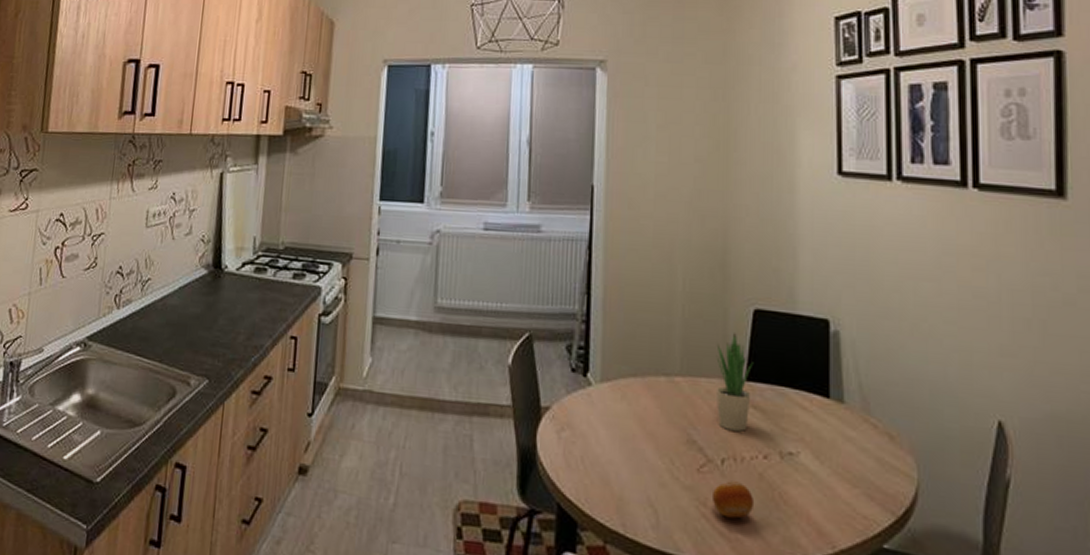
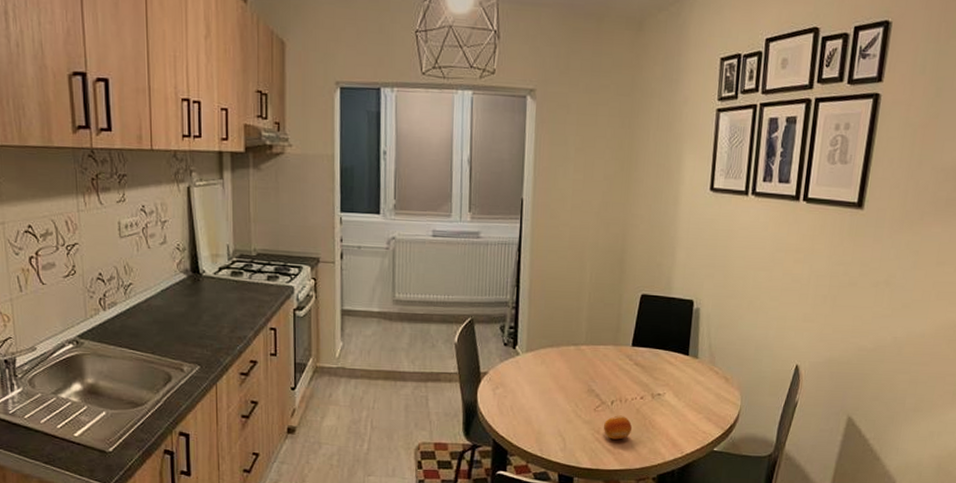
potted plant: present [715,333,754,431] -> none [610,312,638,381]

